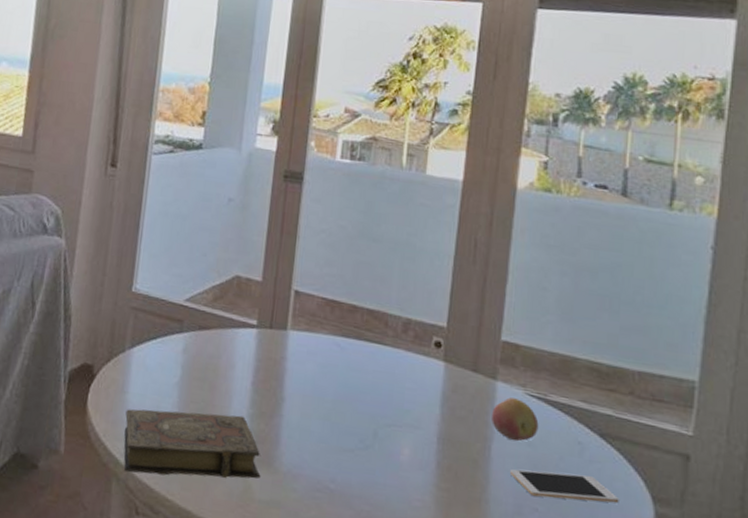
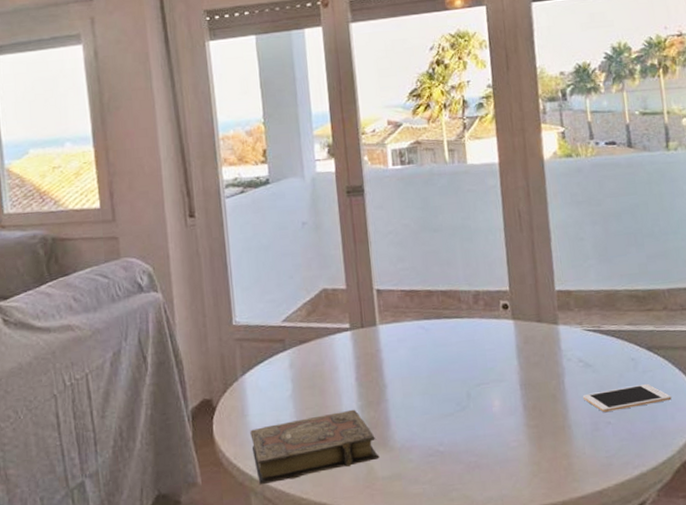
fruit: present [492,397,539,442] -> none [559,335,599,372]

